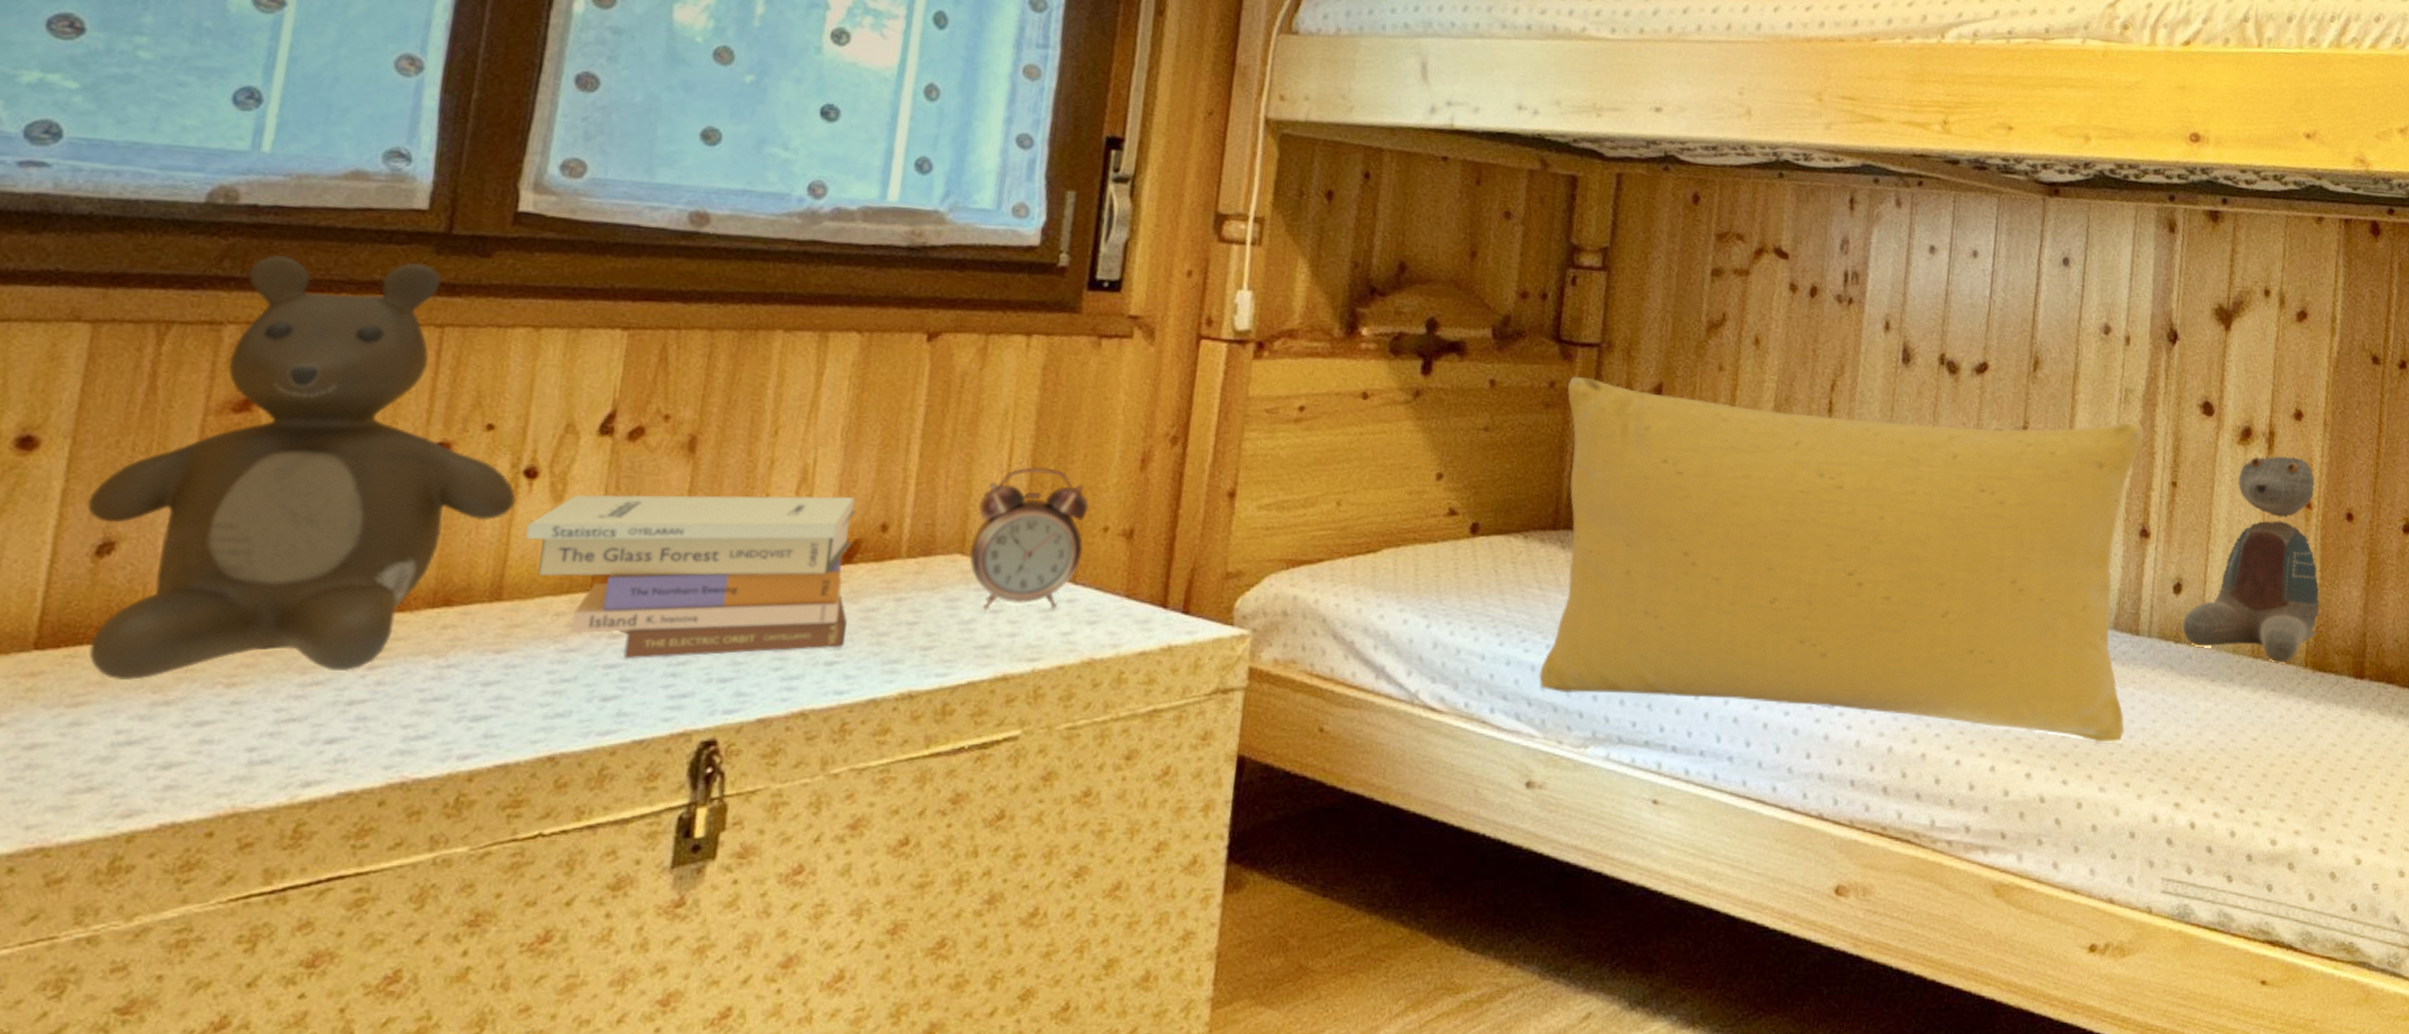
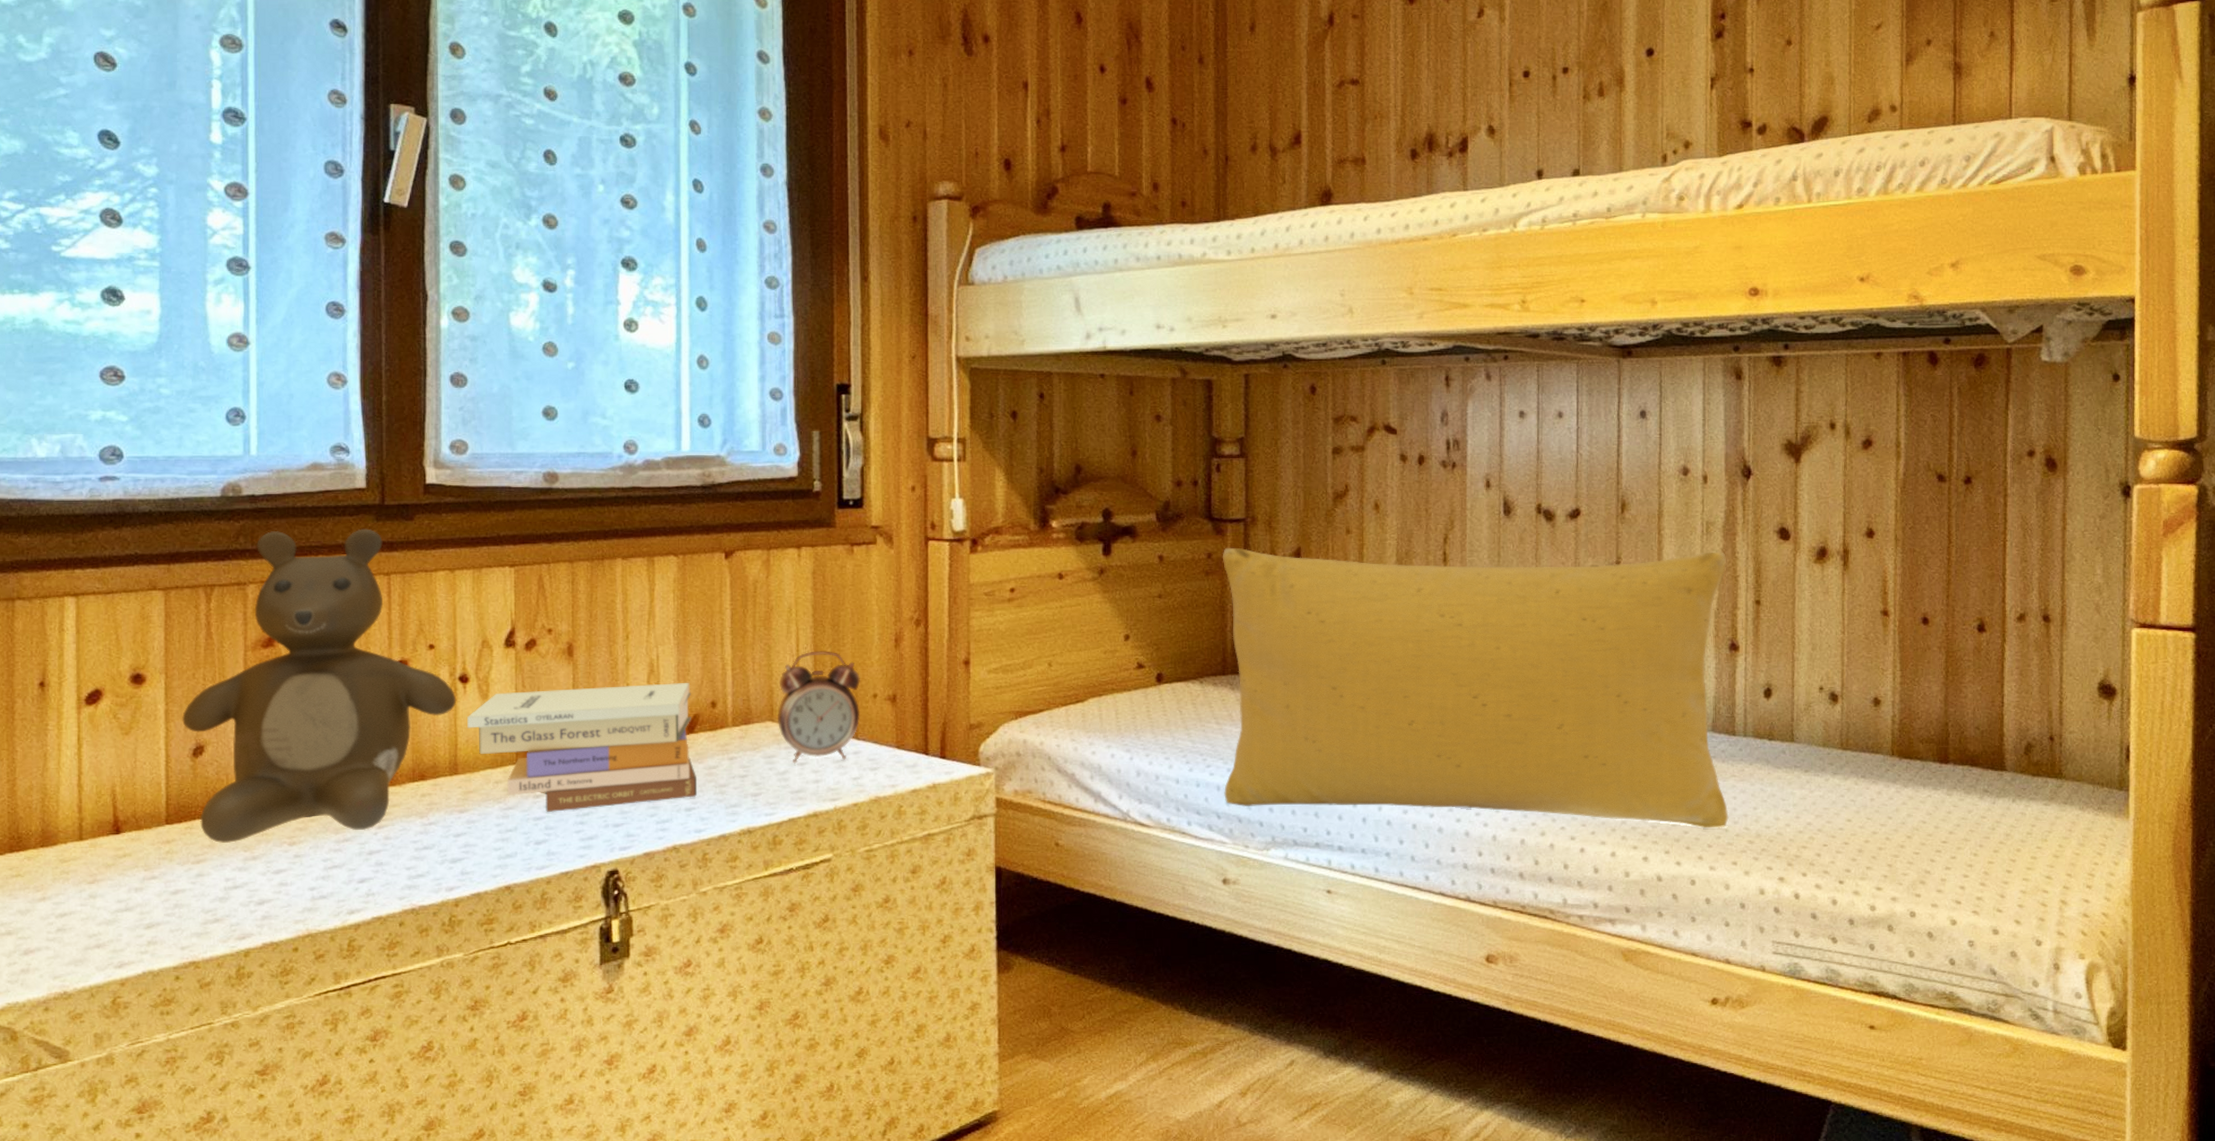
stuffed animal: present [2182,456,2320,664] -> none [1775,570,1902,753]

